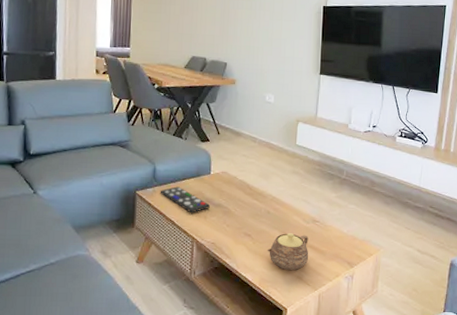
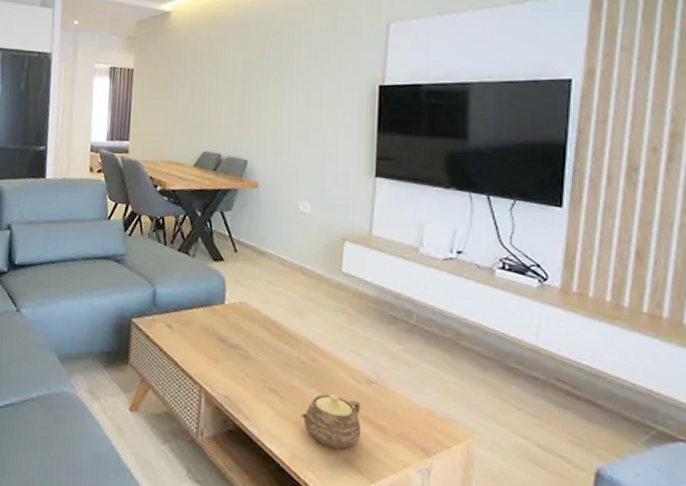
remote control: present [160,186,210,213] -> none [160,316,223,354]

